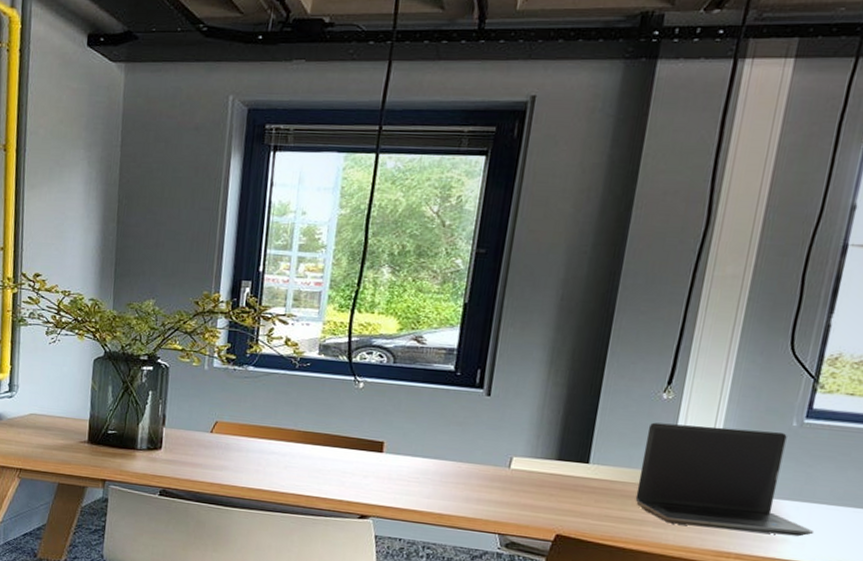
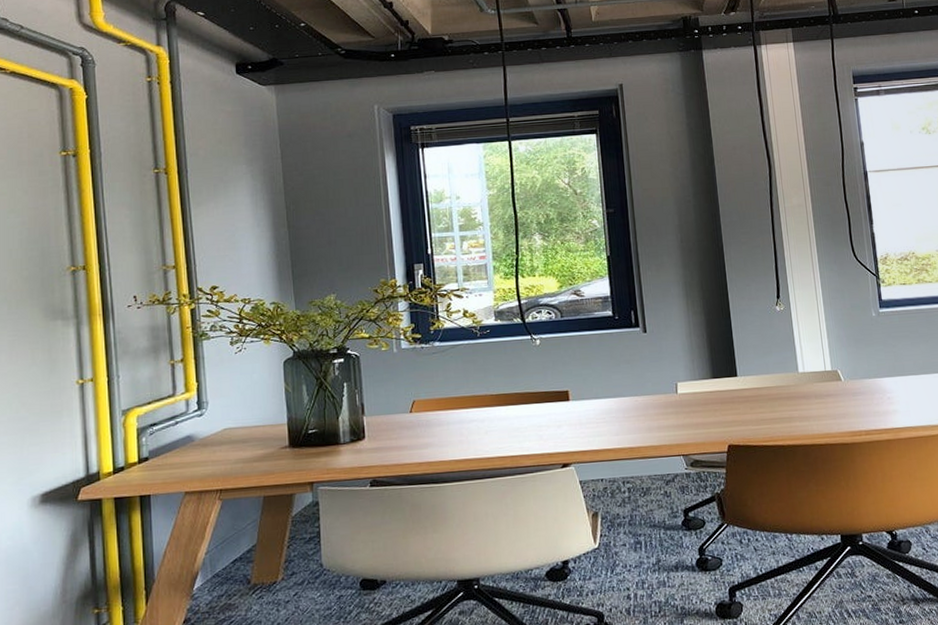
laptop computer: present [635,422,815,537] -> none [773,323,913,416]

